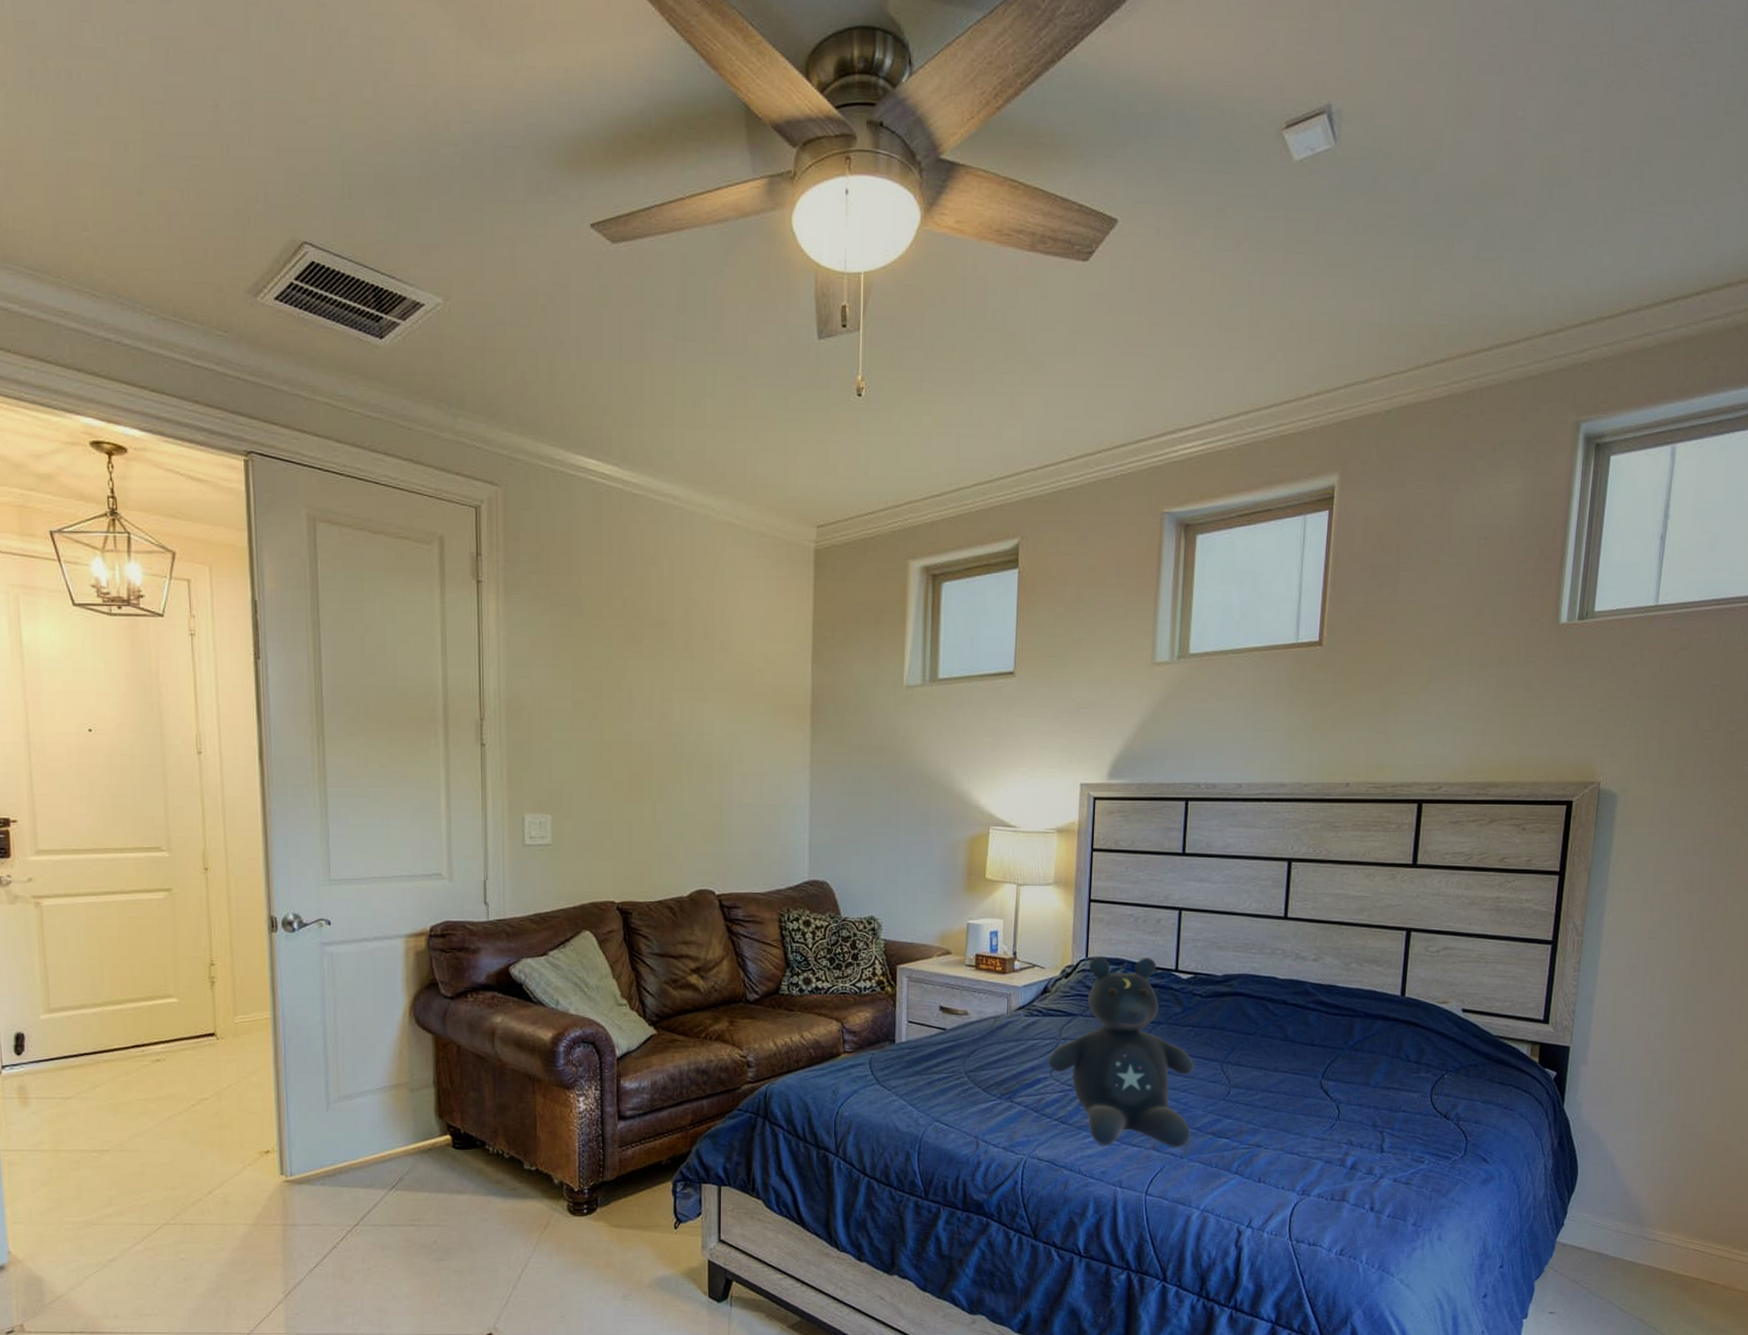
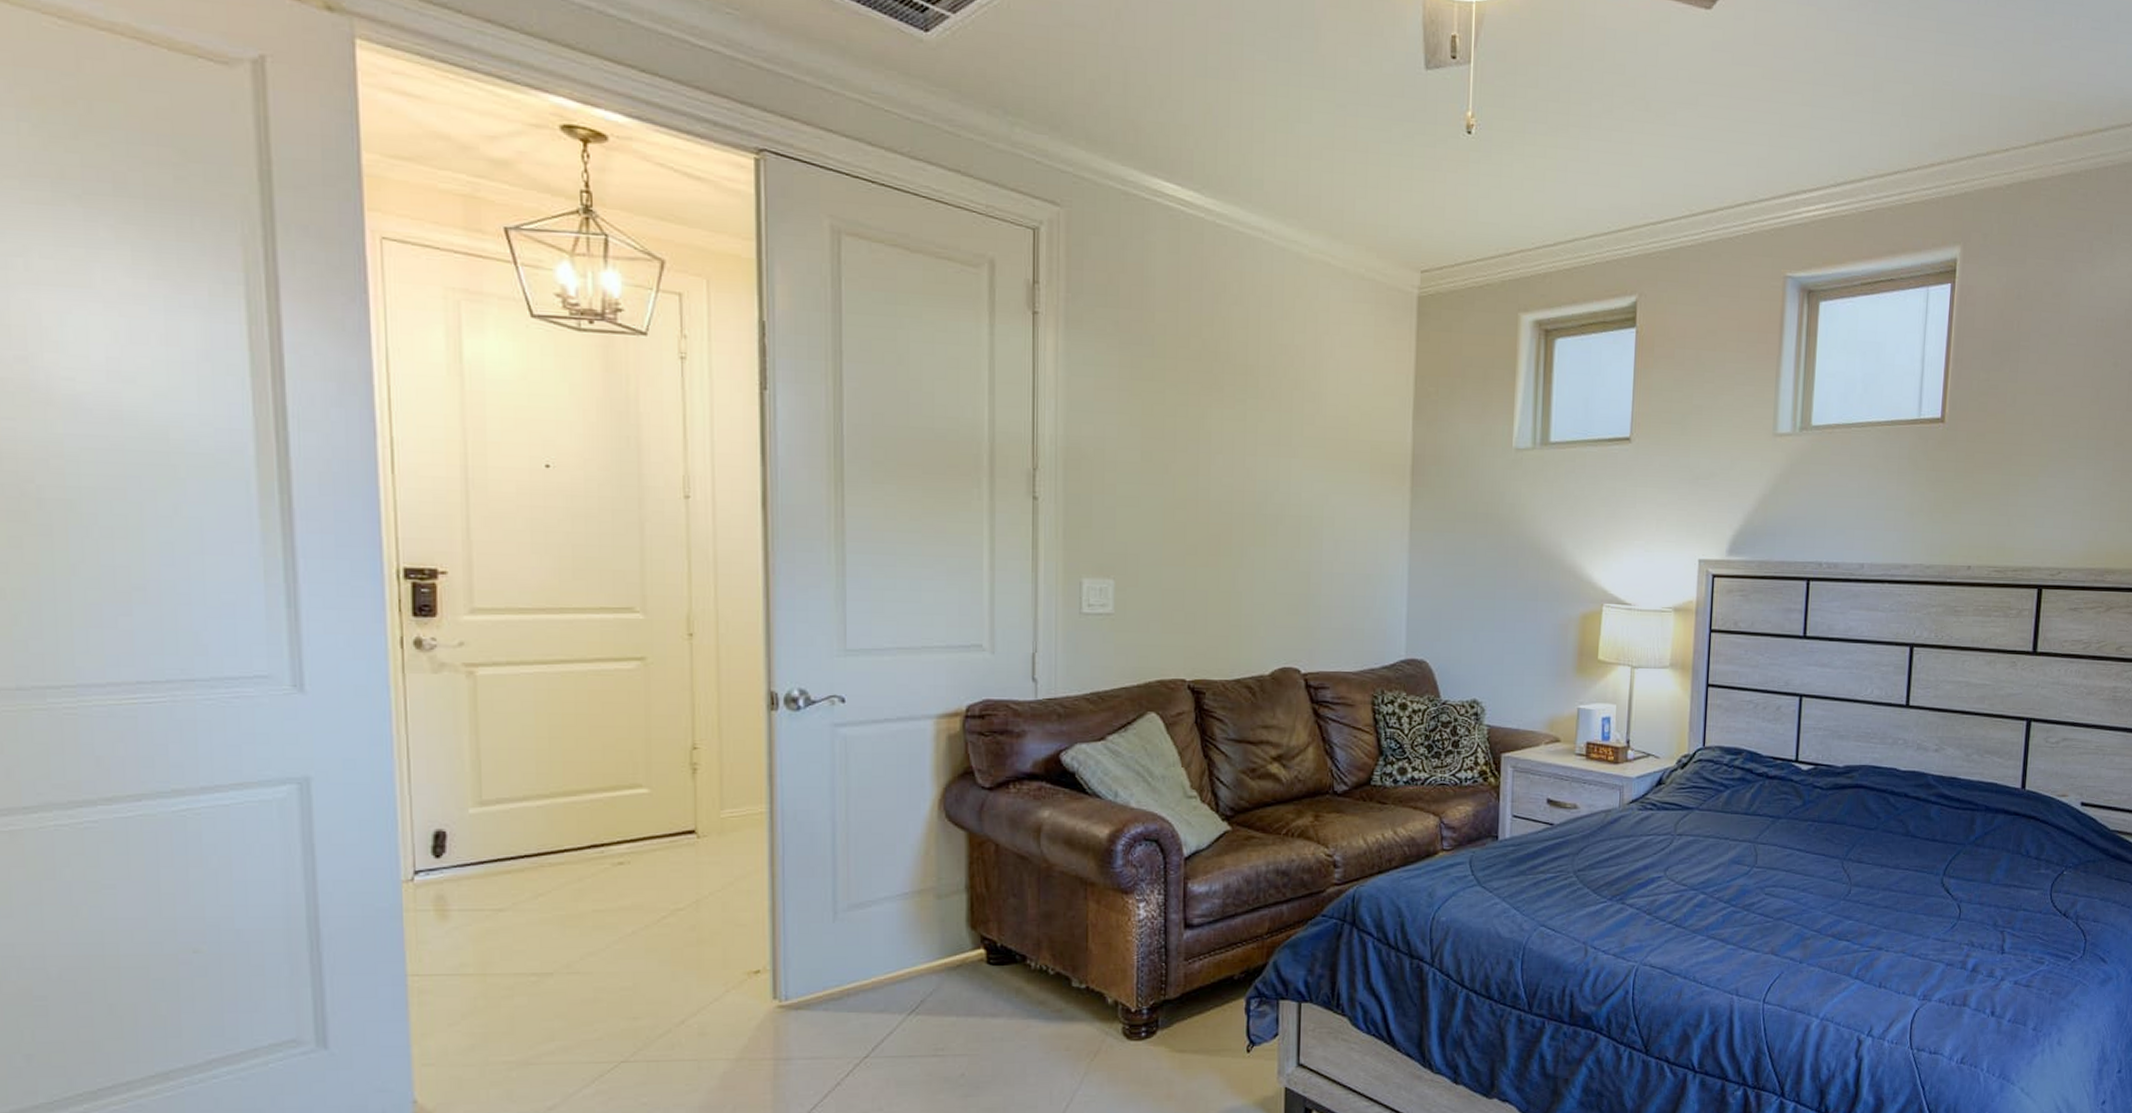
stuffed bear: present [1048,957,1194,1148] -> none [1662,746,1814,952]

